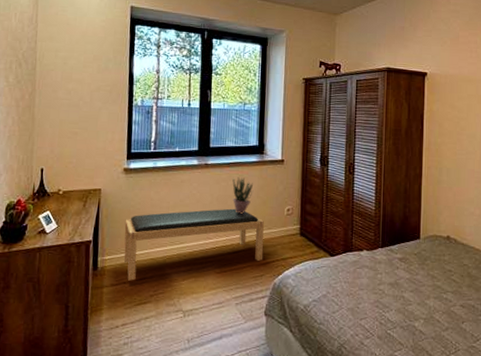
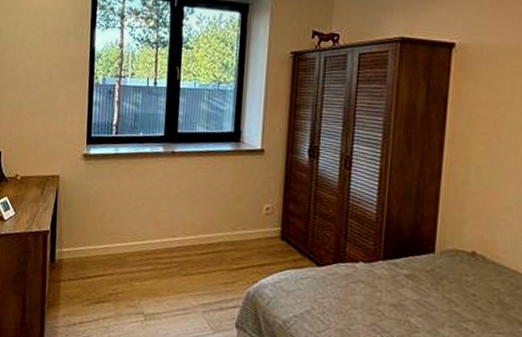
bench: present [123,208,264,281] -> none [82,203,238,277]
potted plant: present [232,177,254,214] -> none [202,168,227,210]

